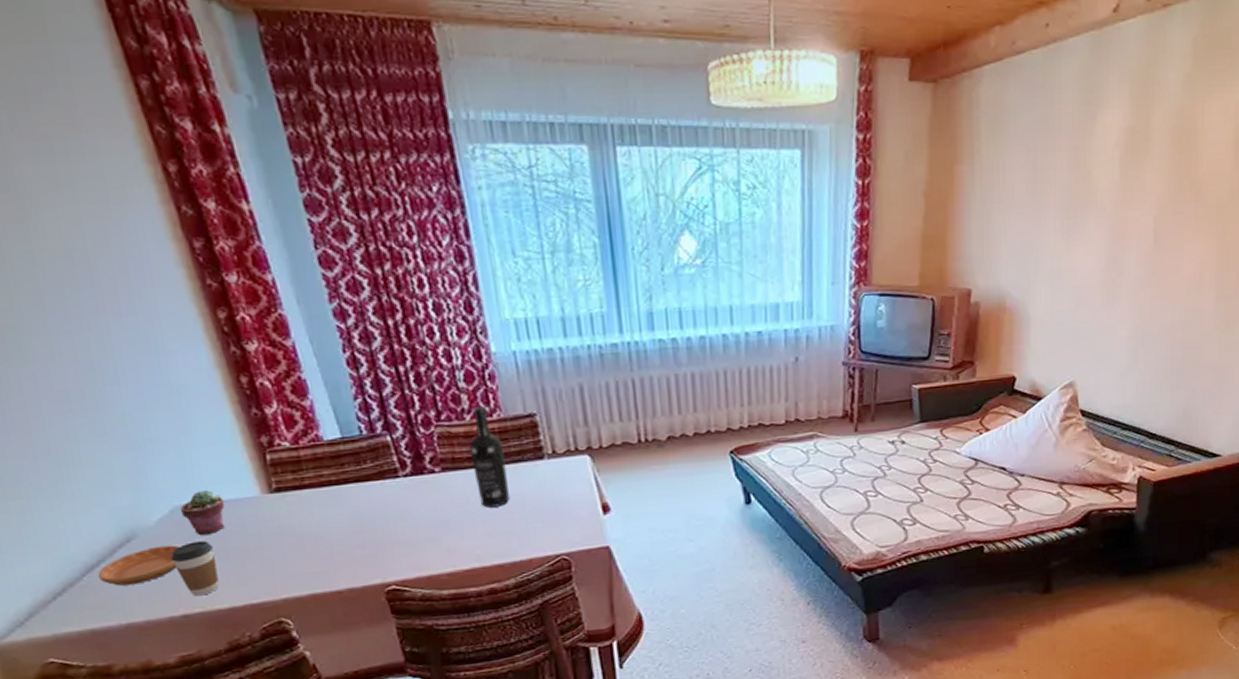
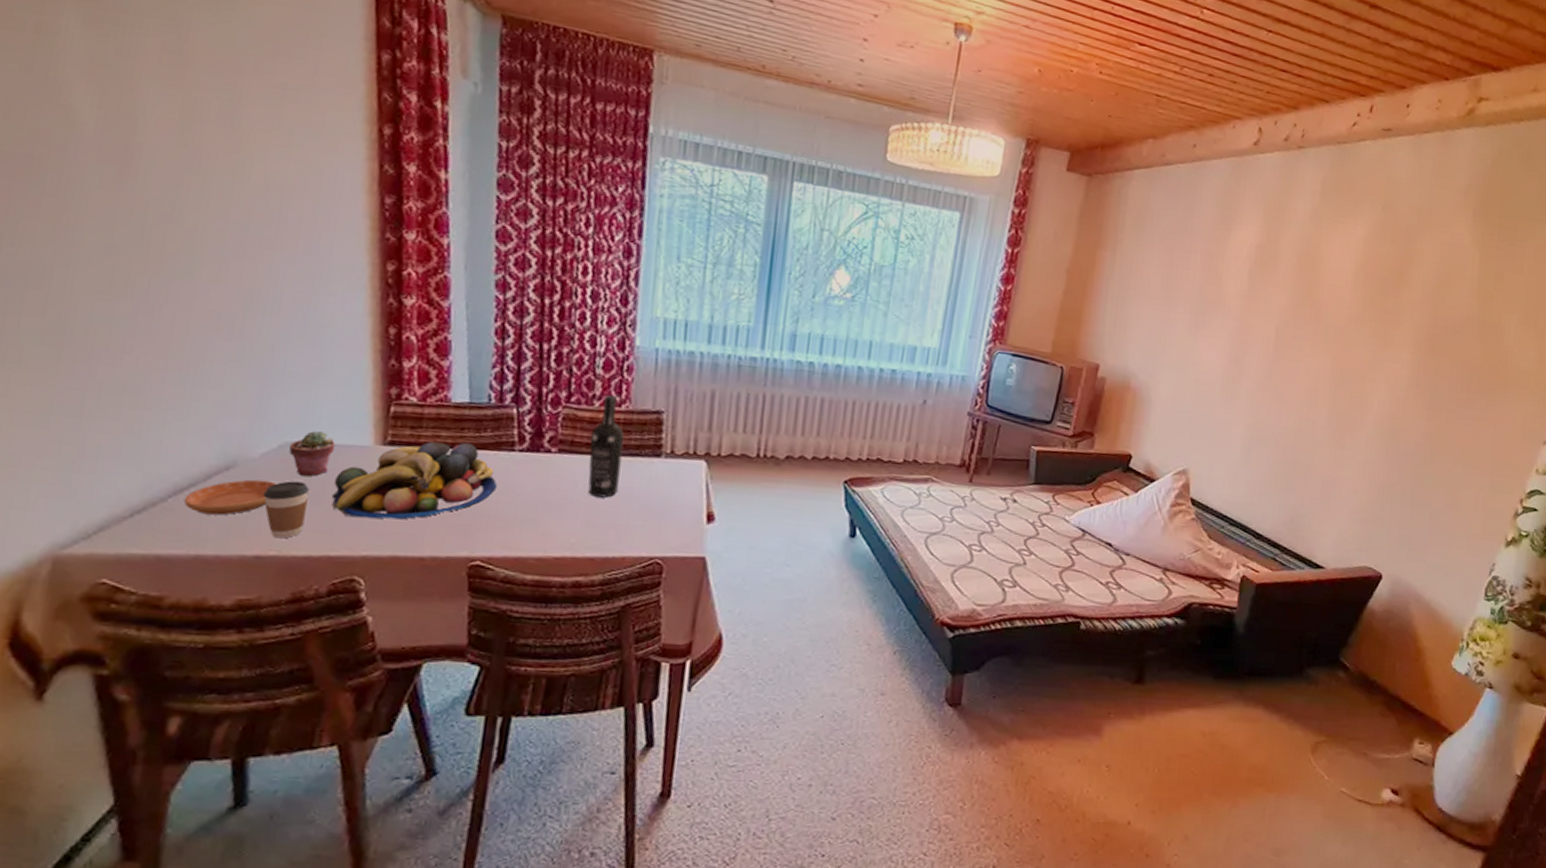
fruit bowl: none [234,476,391,565] -> present [331,442,497,520]

